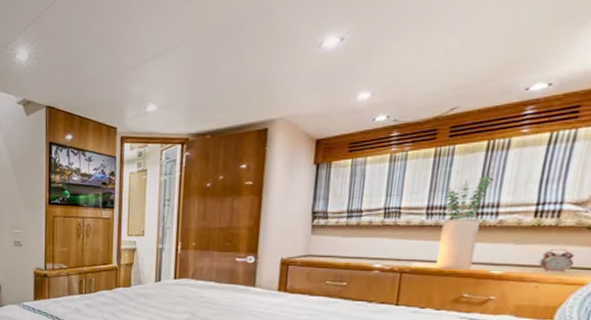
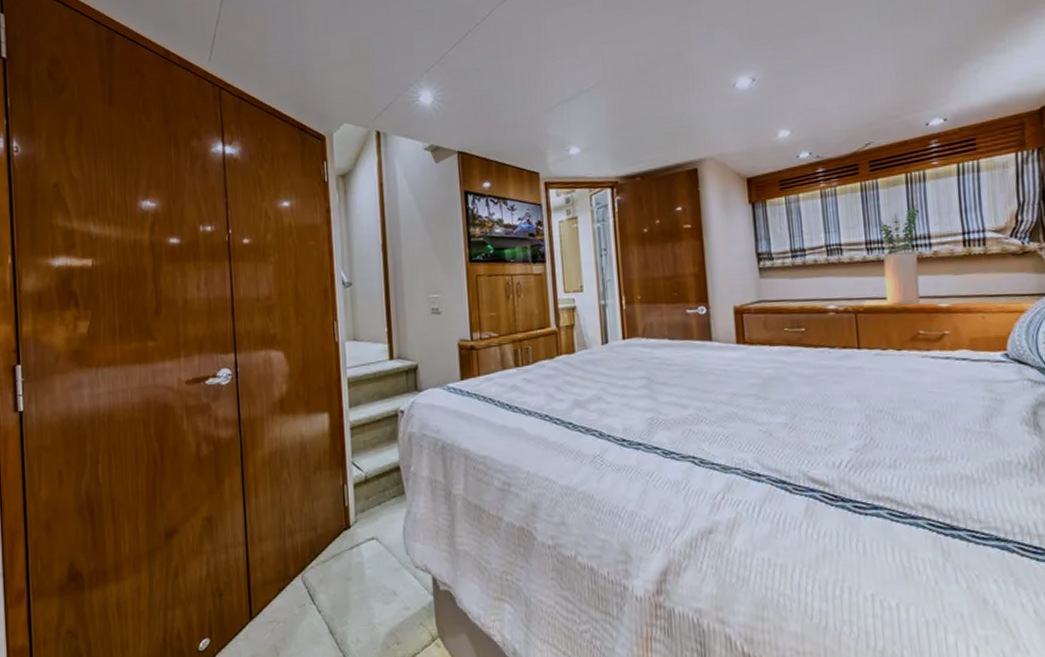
alarm clock: present [538,248,575,274] -> none [979,276,1009,302]

